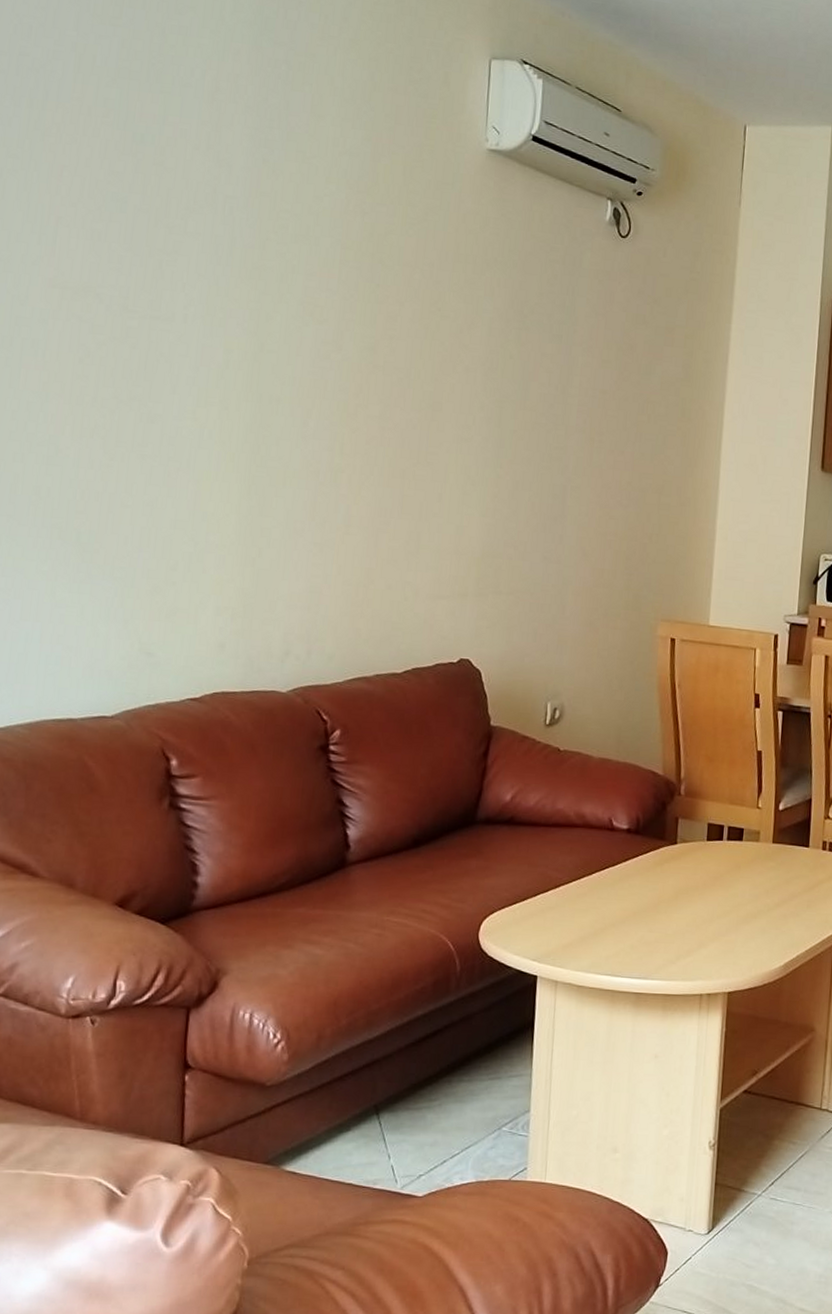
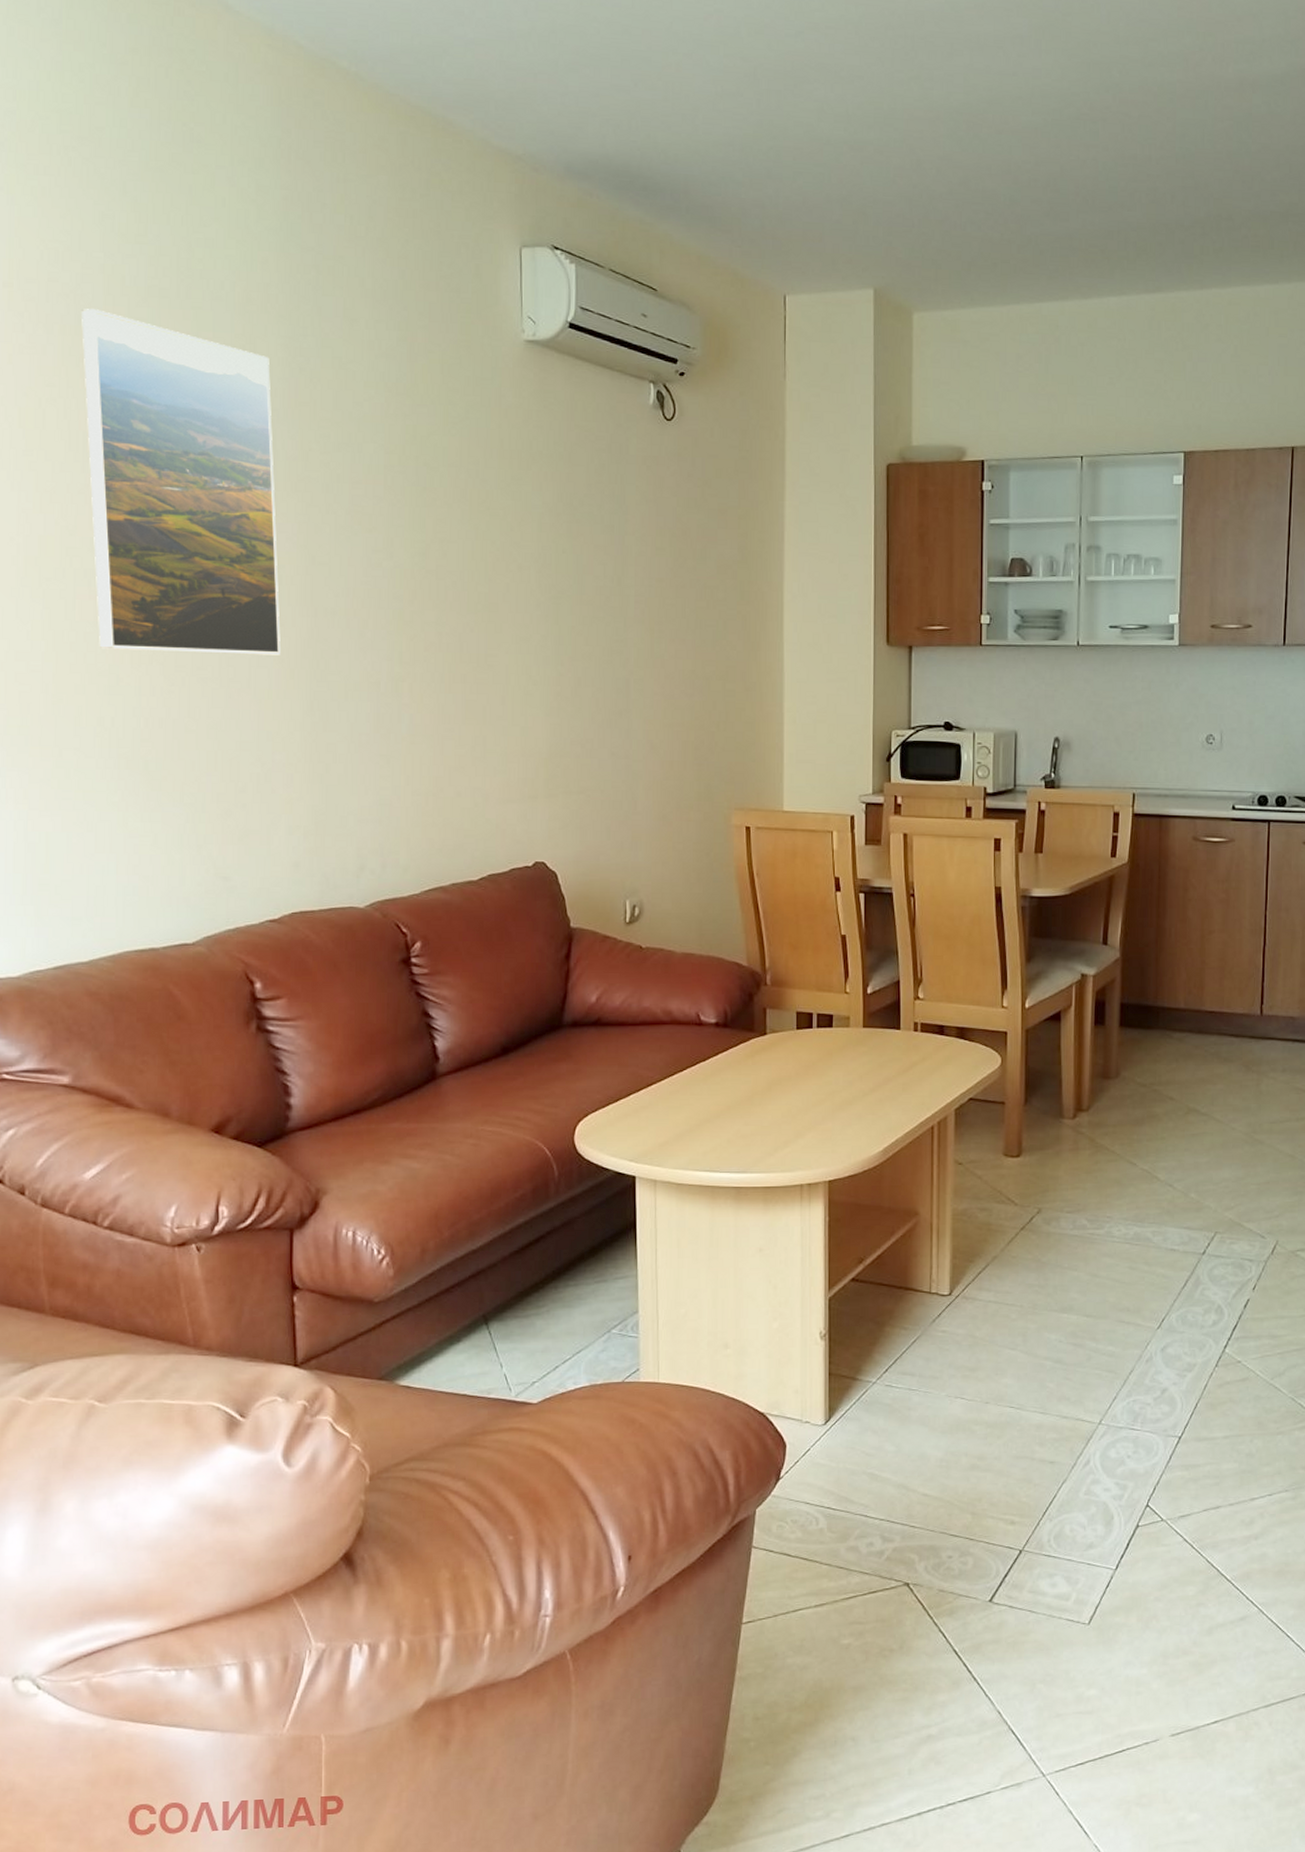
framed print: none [41,84,234,438] -> present [82,308,281,656]

